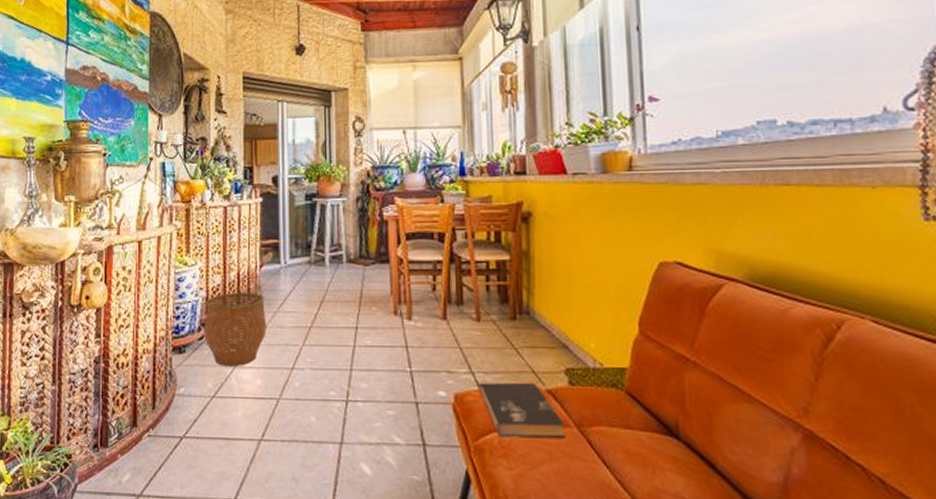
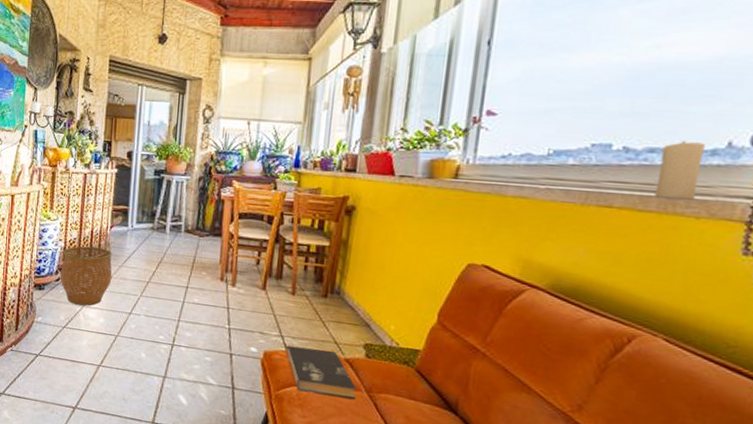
candle: none [824,109,867,170] -> present [654,140,705,200]

